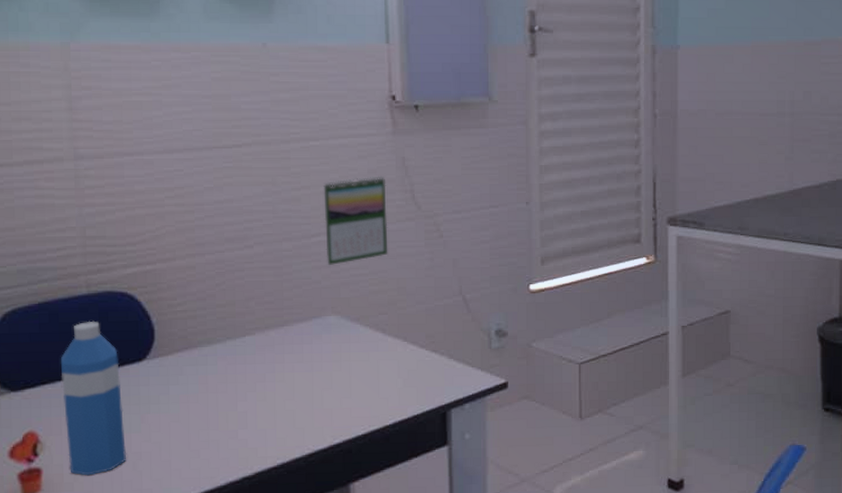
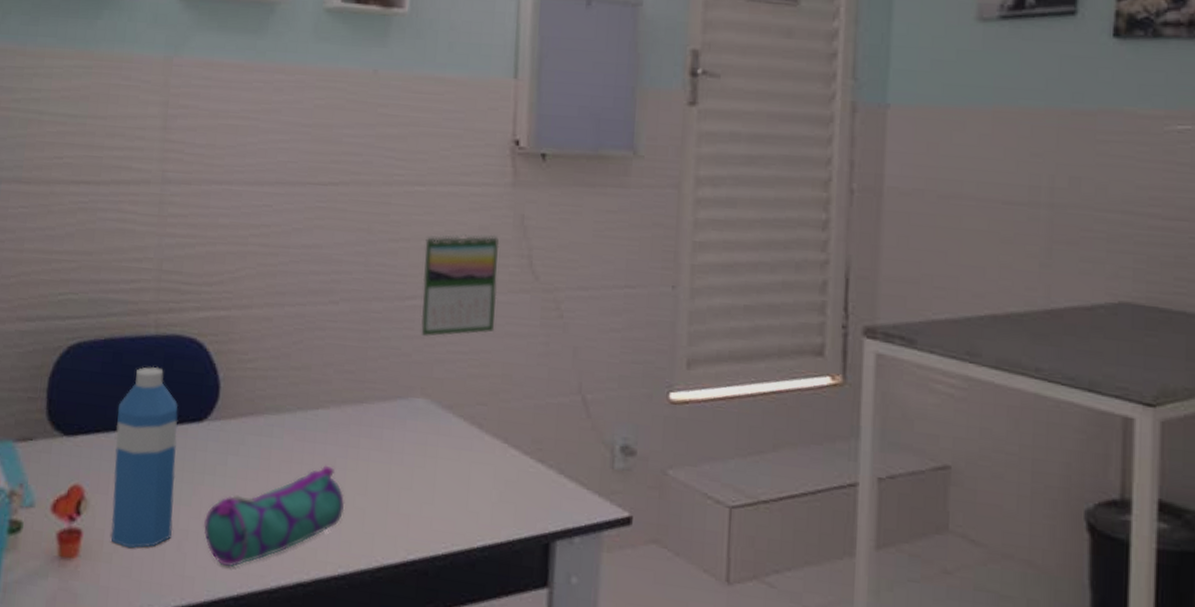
pencil case: none [155,380,277,475] -> present [203,465,345,567]

